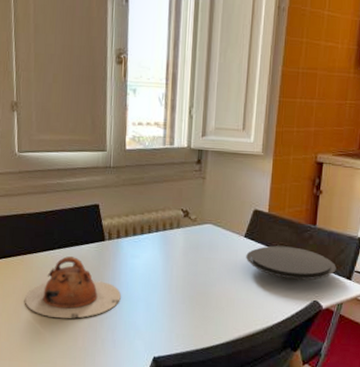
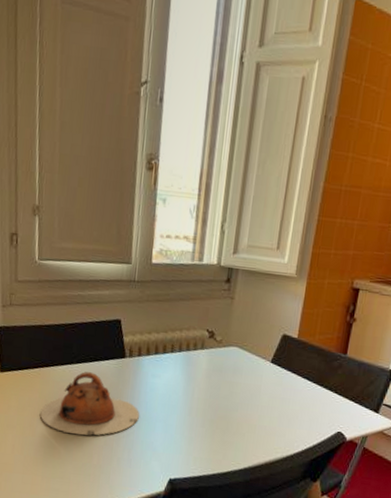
plate: present [246,245,336,281] -> none [271,372,364,411]

